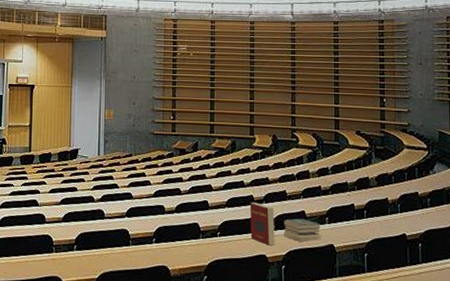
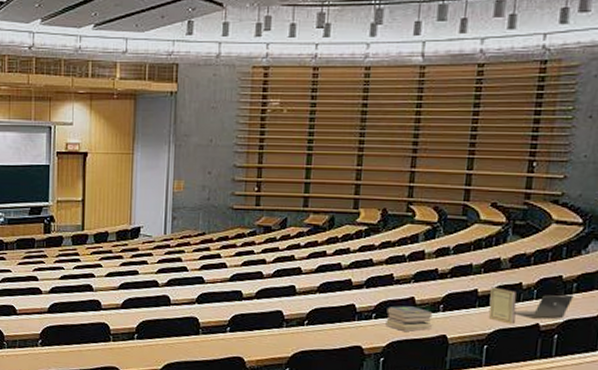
book: present [249,202,275,246] -> none [344,287,376,336]
book: none [364,201,386,235] -> present [488,286,517,325]
laptop: none [385,208,429,231] -> present [514,294,574,320]

